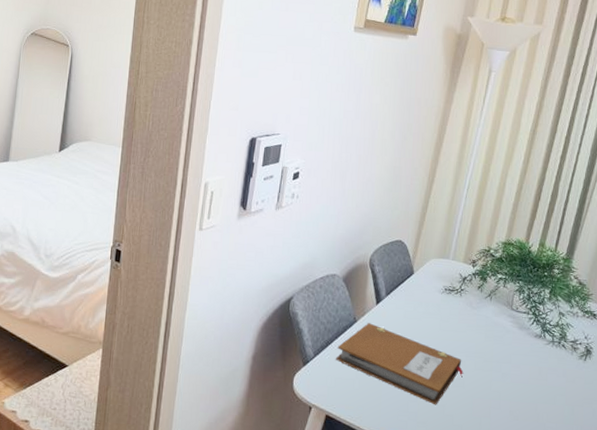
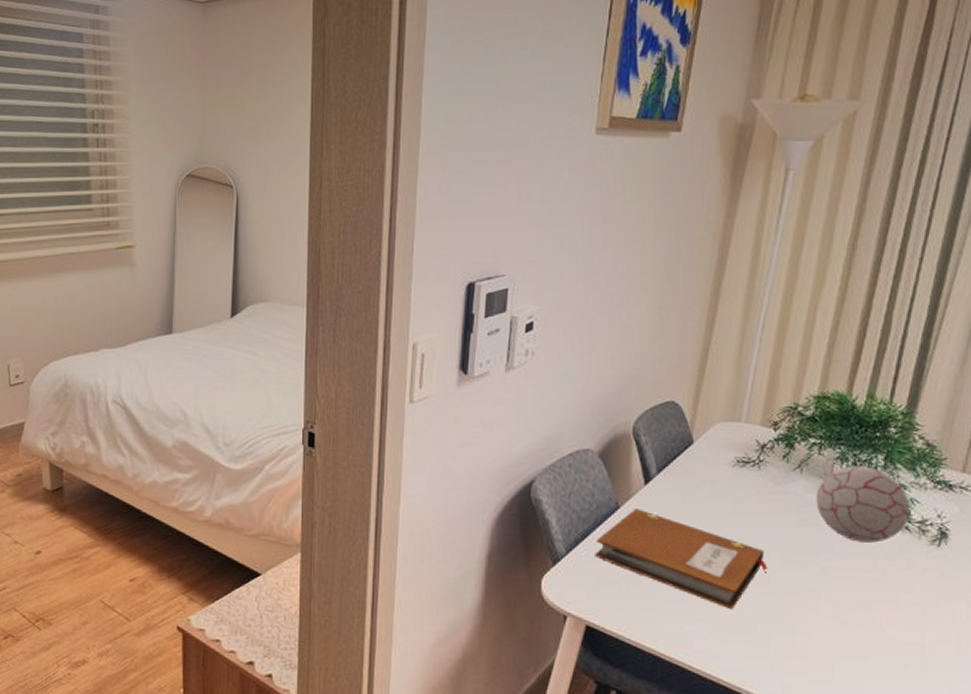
decorative ball: none [500,296,566,356] -> present [816,466,910,543]

